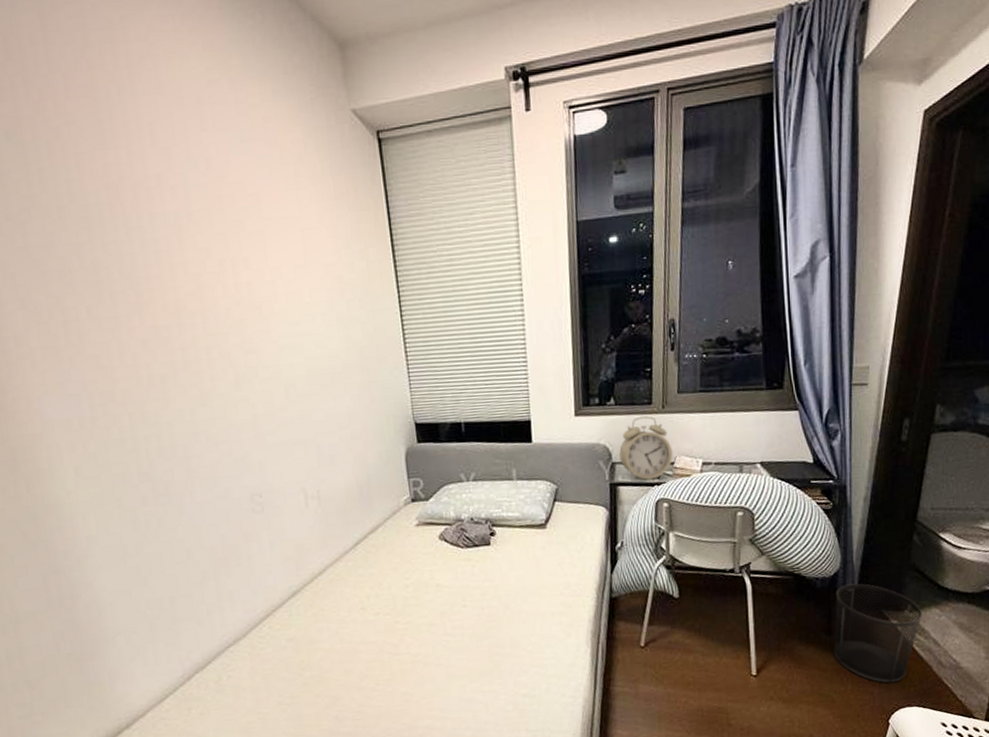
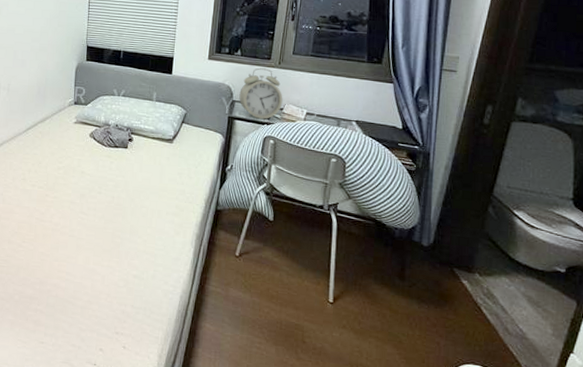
waste bin: present [834,583,923,684] -> none [405,239,493,338]

